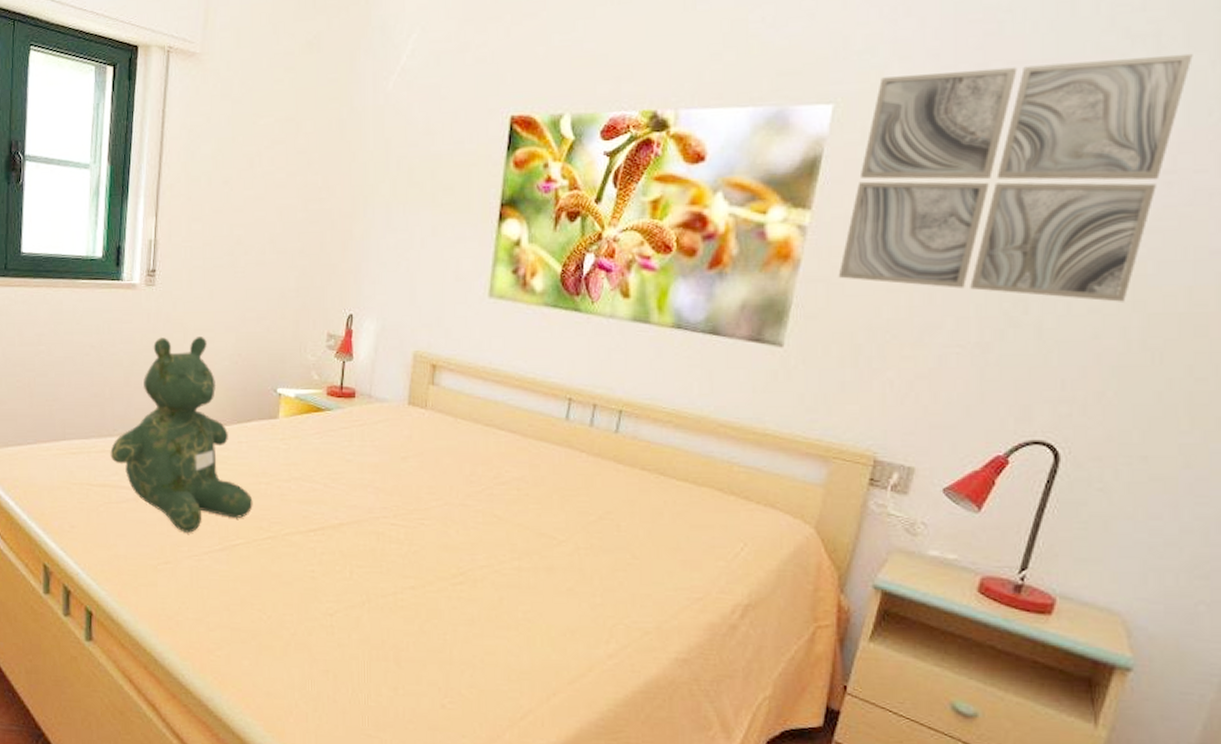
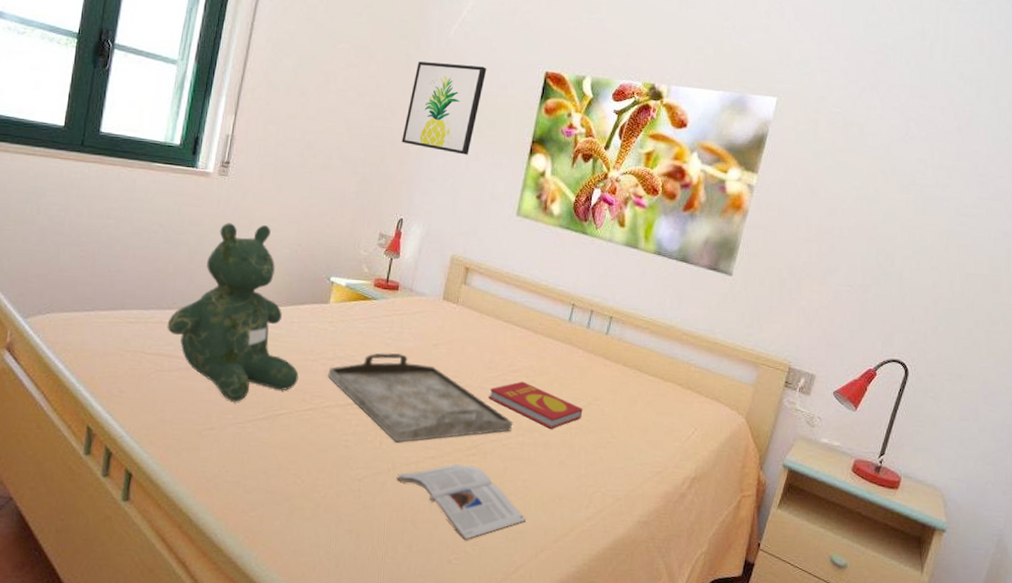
serving tray: none [285,469,506,572] -> present [328,352,513,443]
wall art: none [343,121,437,231] -> present [401,61,487,155]
magazine: none [373,595,531,683] -> present [396,464,526,541]
book: none [473,495,593,550] -> present [489,381,583,429]
wall art: present [838,53,1193,302] -> none [773,83,999,263]

